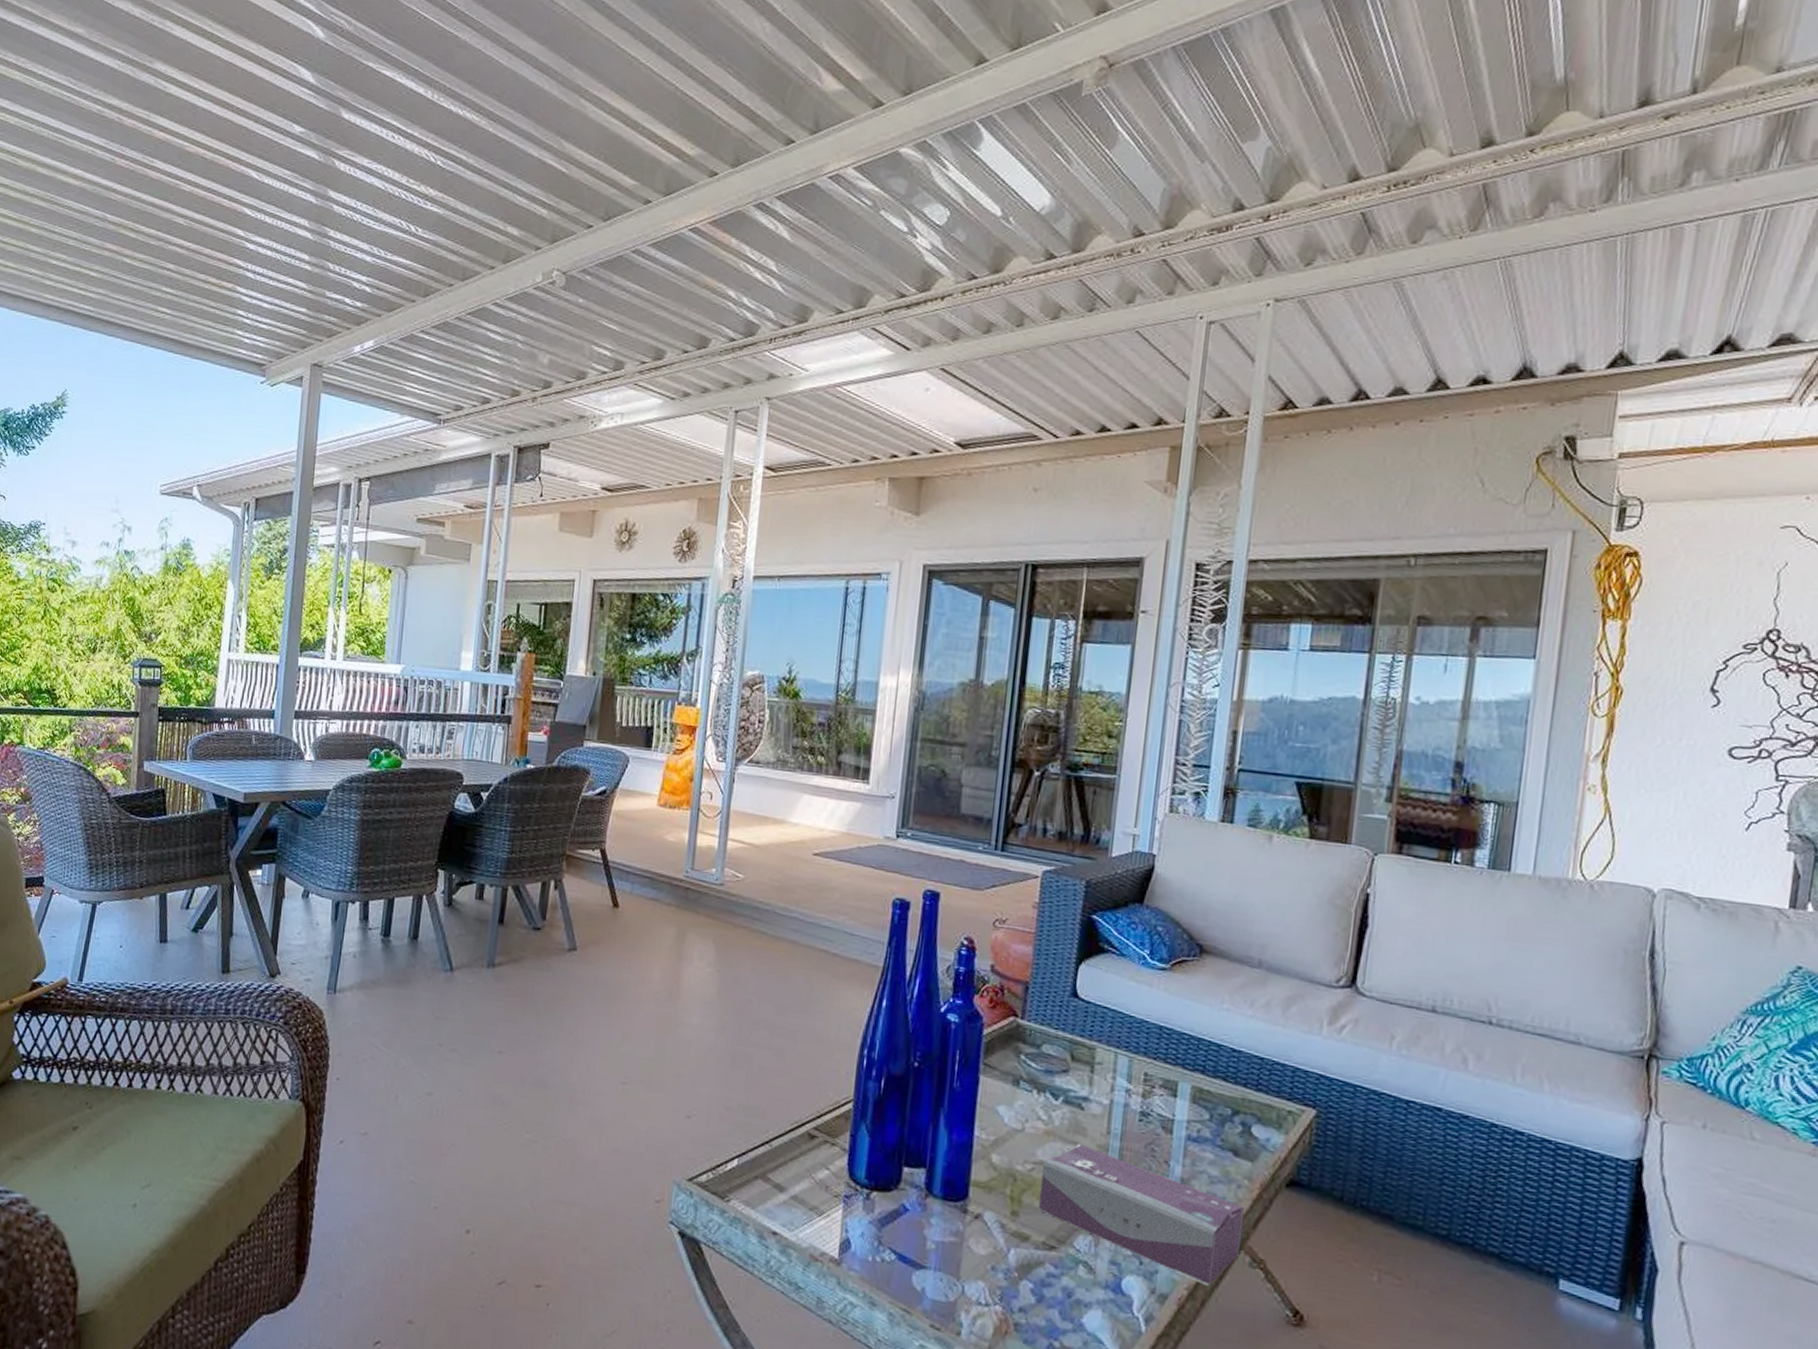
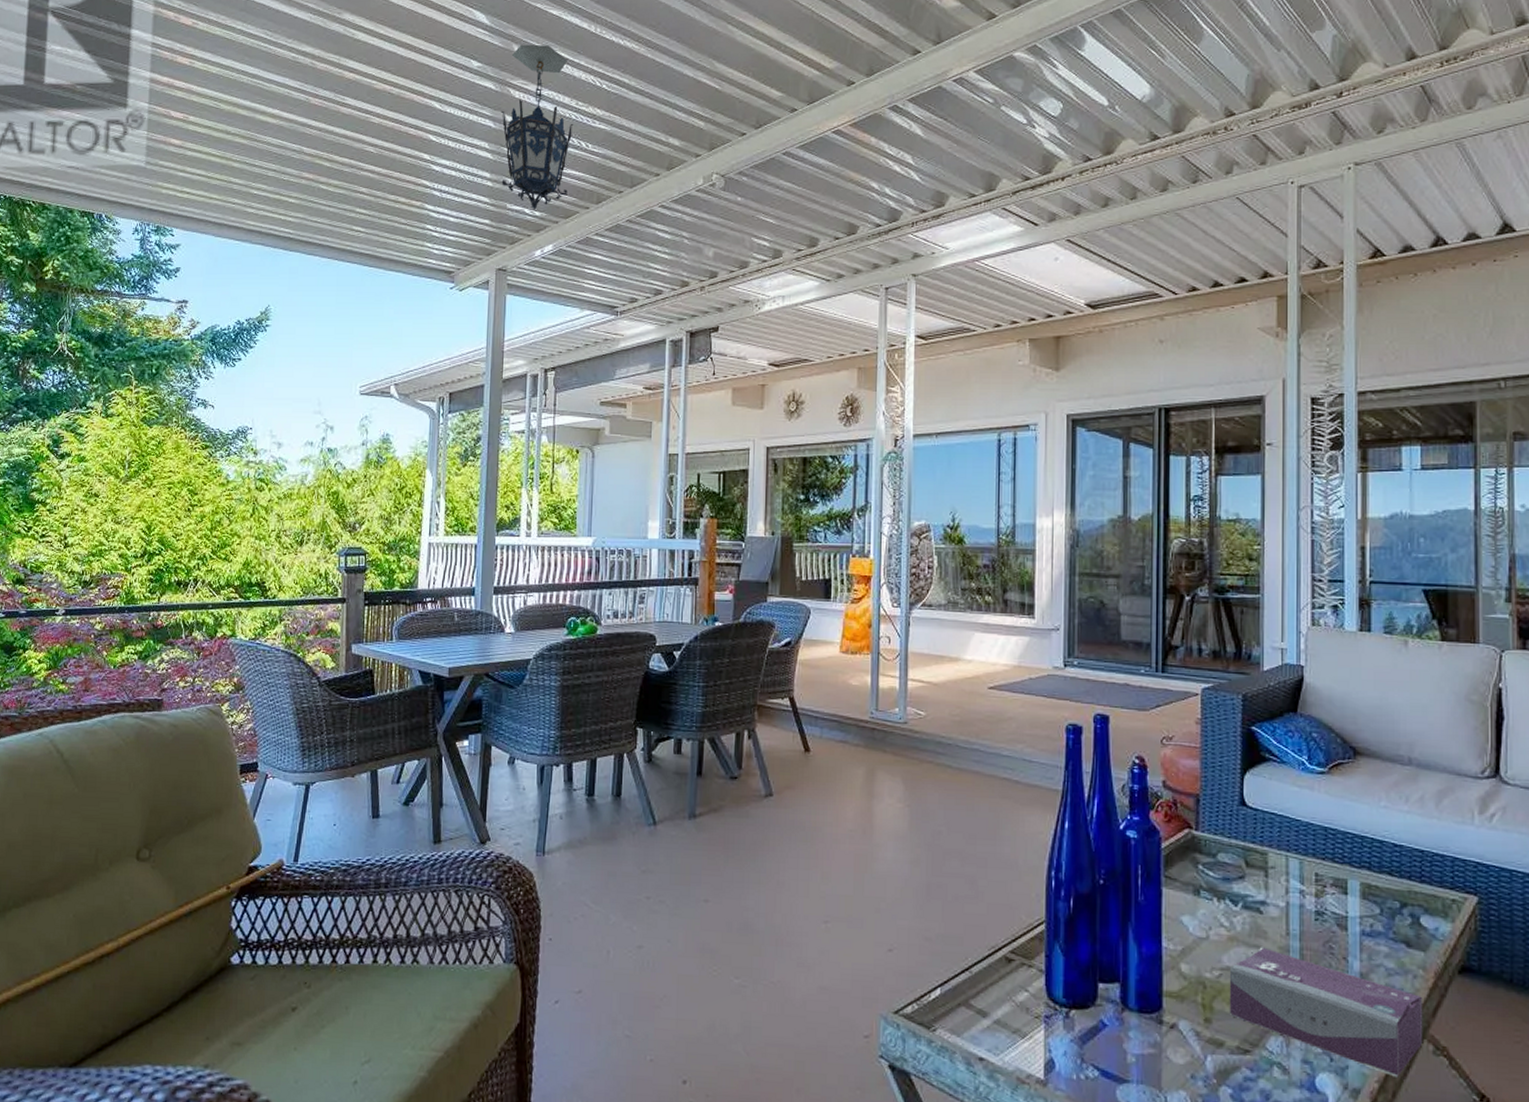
hanging lantern: none [321,109,403,300] -> present [500,44,574,210]

